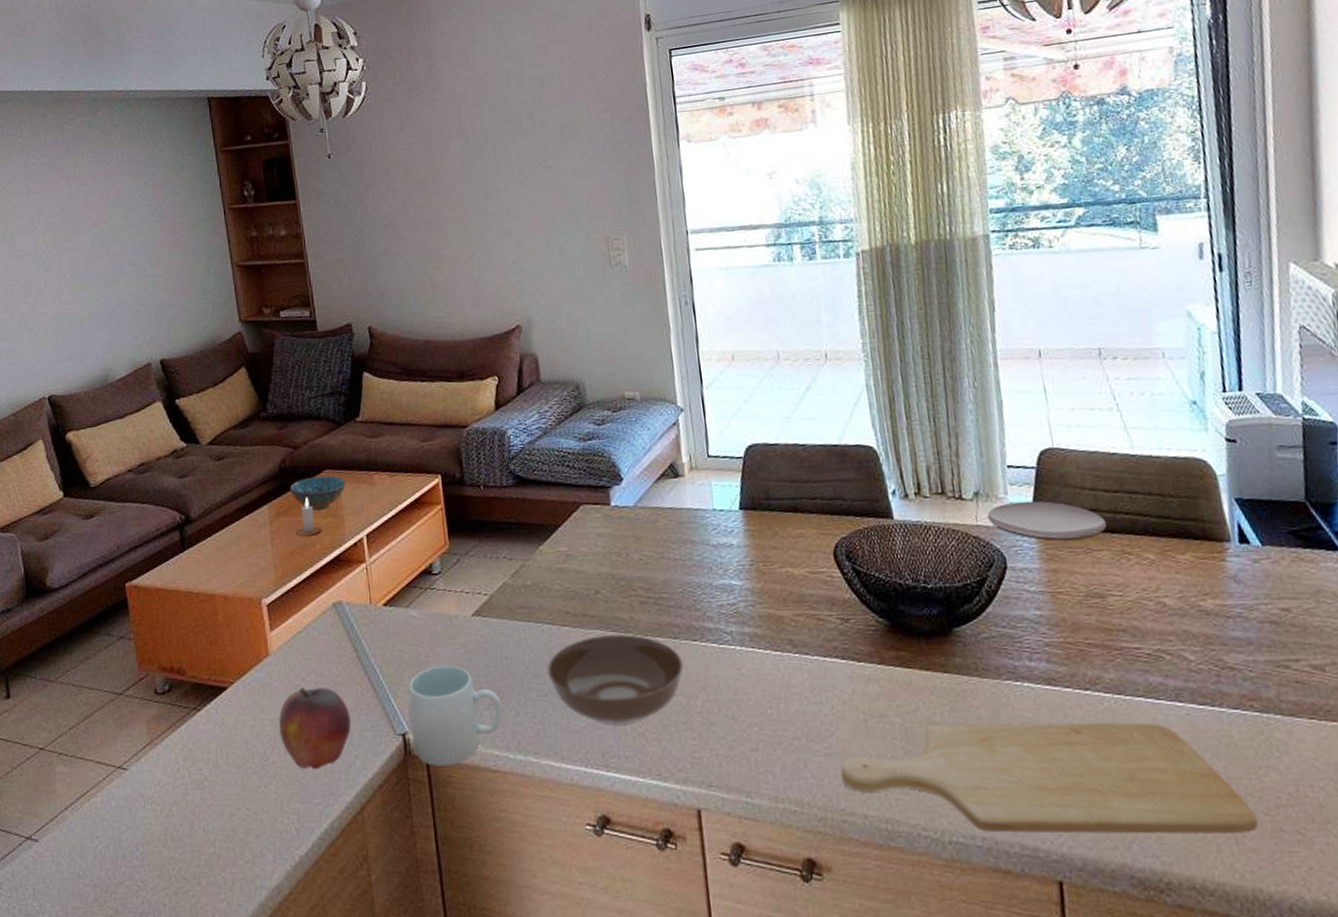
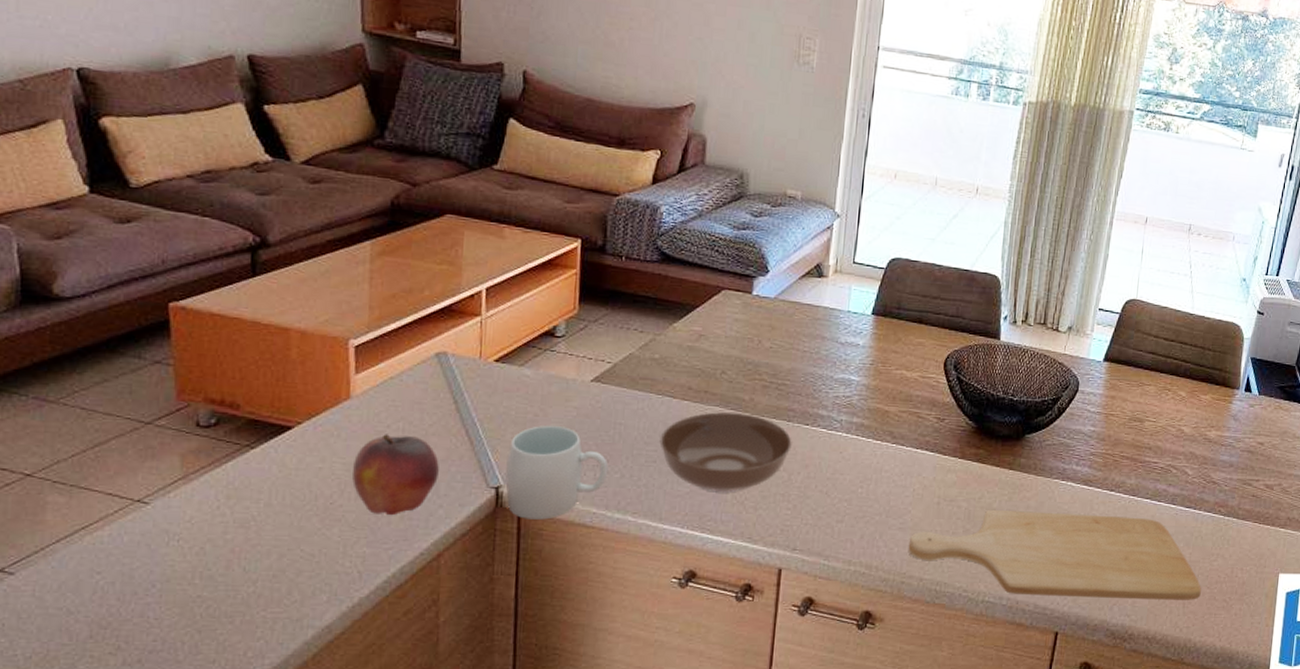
decorative bowl: present [290,475,346,510] -> none [402,219,471,256]
candle: present [296,497,322,537] -> none [402,239,434,281]
plate: present [987,500,1108,541] -> none [1073,338,1160,375]

